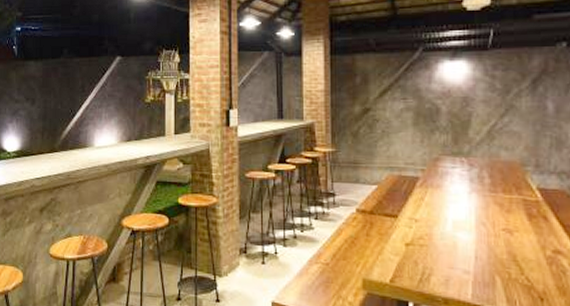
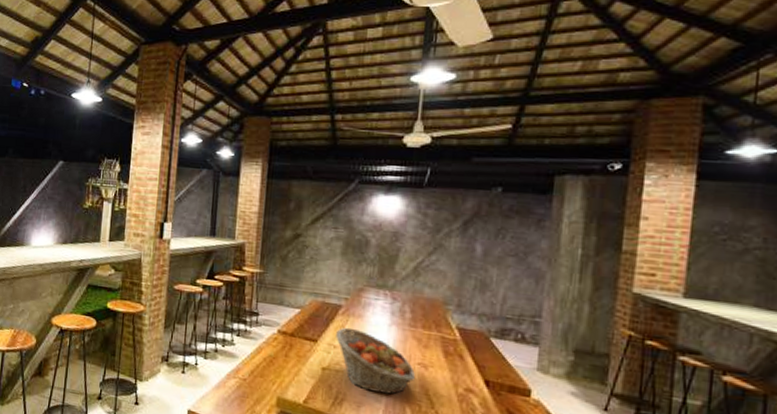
fruit basket: none [416,199,502,264] -> present [336,327,416,395]

